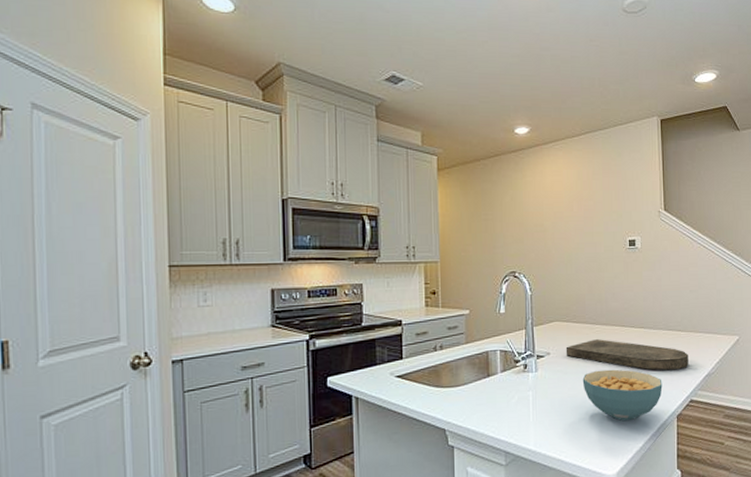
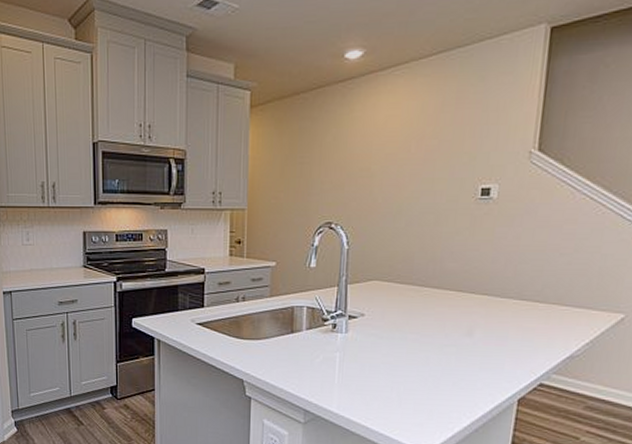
cutting board: present [565,339,689,371] -> none [383,304,546,348]
cereal bowl: present [582,369,663,421] -> none [400,338,504,397]

